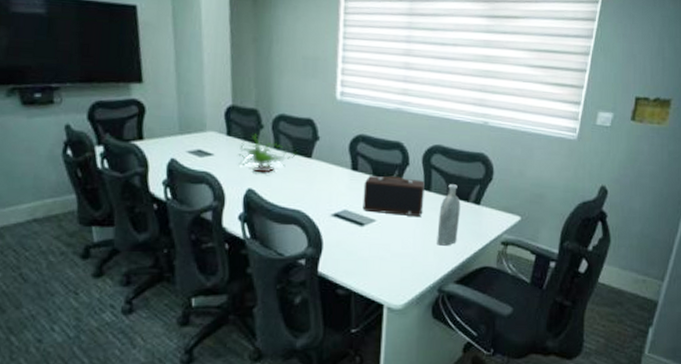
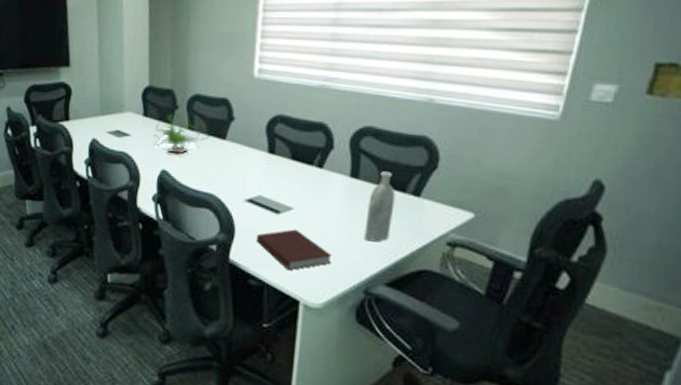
notebook: none [342,239,410,278] -> present [256,229,332,271]
speaker: present [362,176,425,216] -> none [279,160,352,207]

